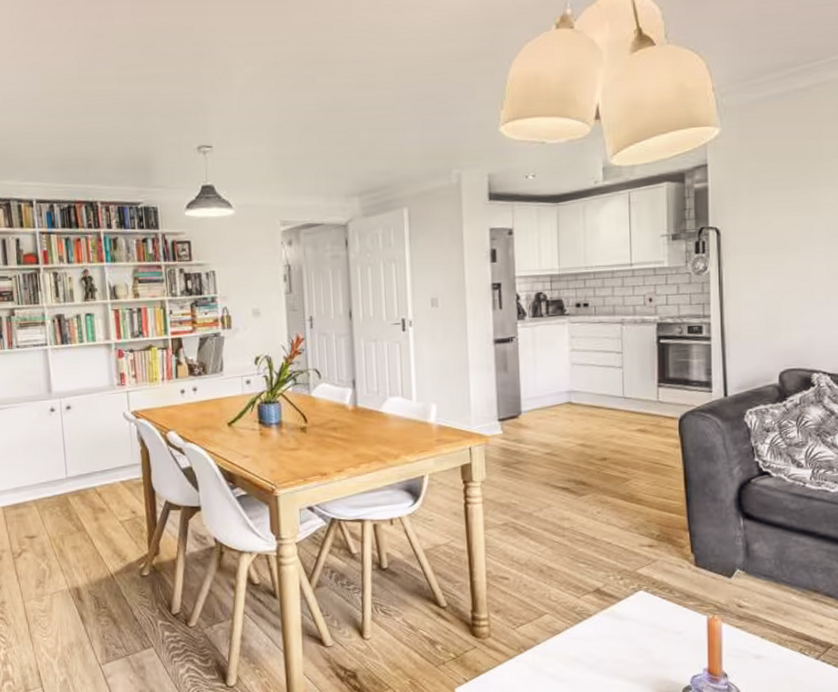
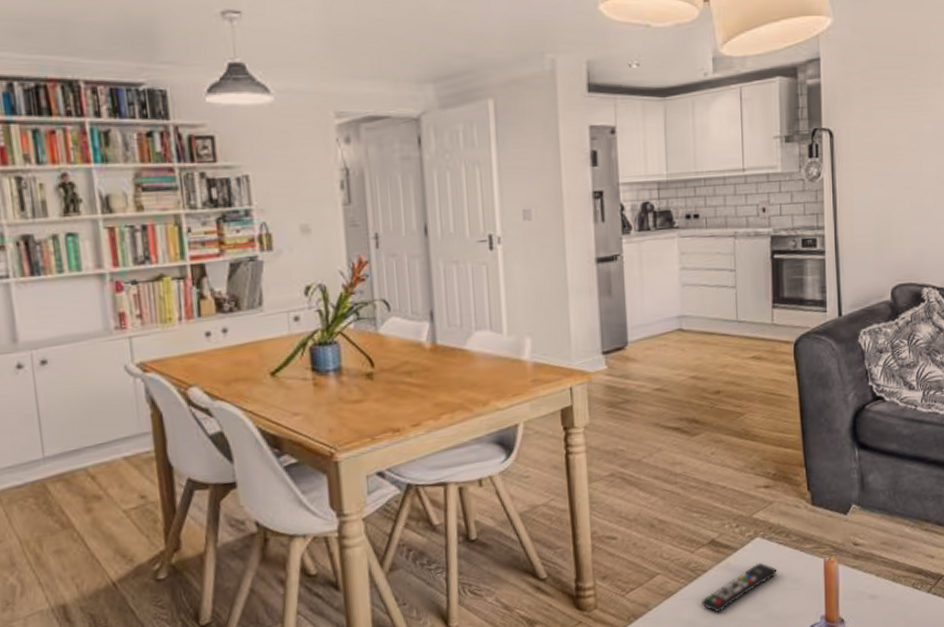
remote control: none [586,613,660,654] -> present [701,562,777,613]

